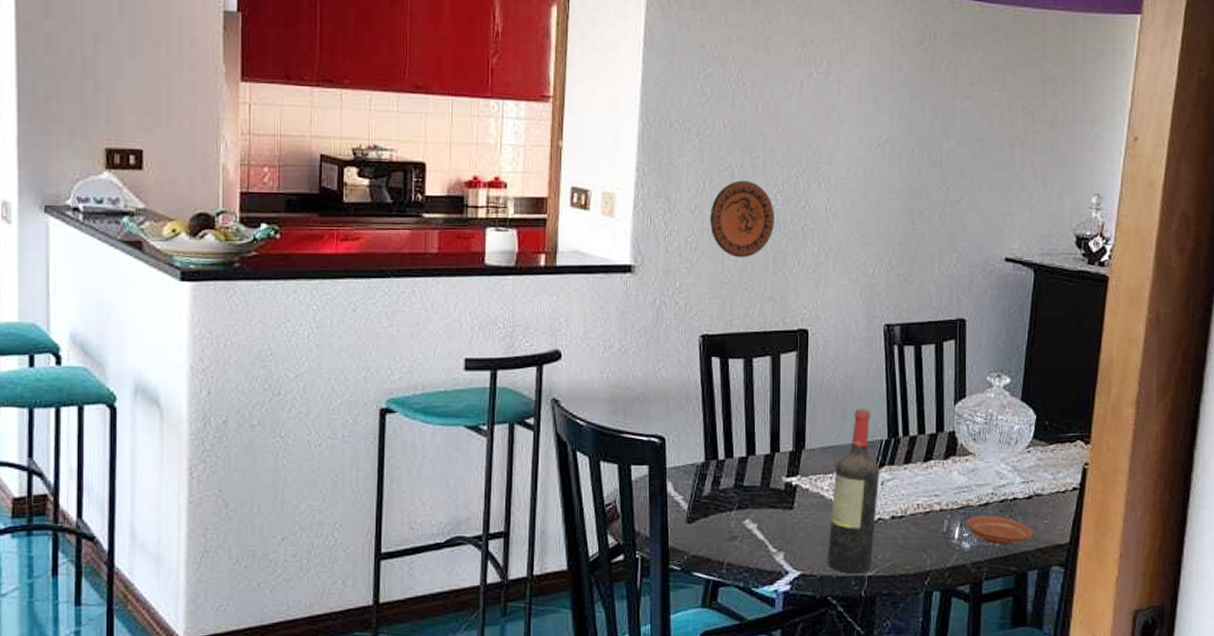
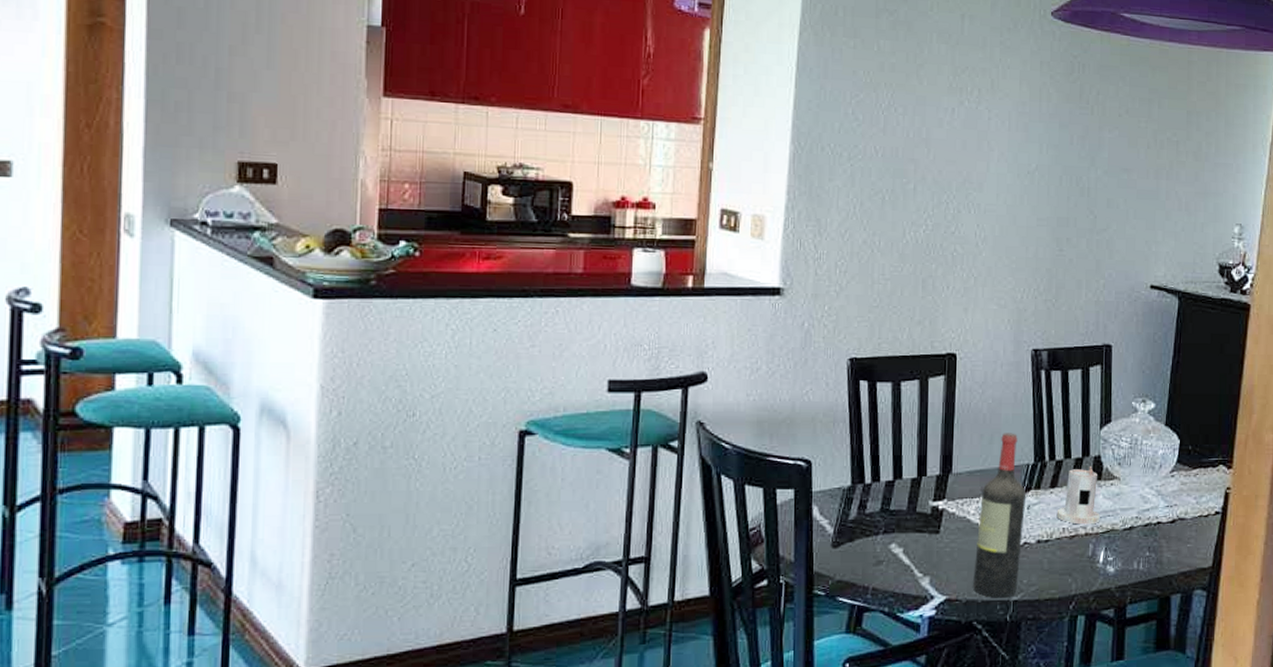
decorative plate: present [709,180,774,258] -> none [859,205,924,282]
candle: none [911,441,955,501] -> present [1056,465,1100,525]
plate: present [966,515,1034,545] -> none [1111,539,1178,569]

